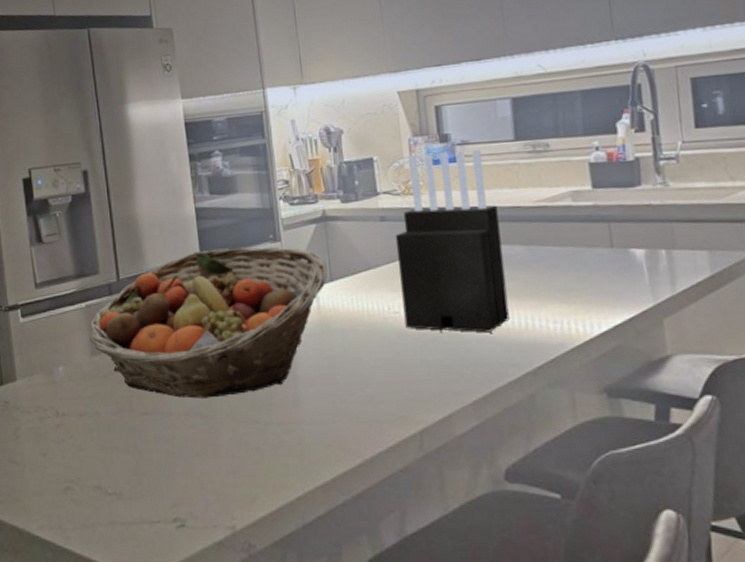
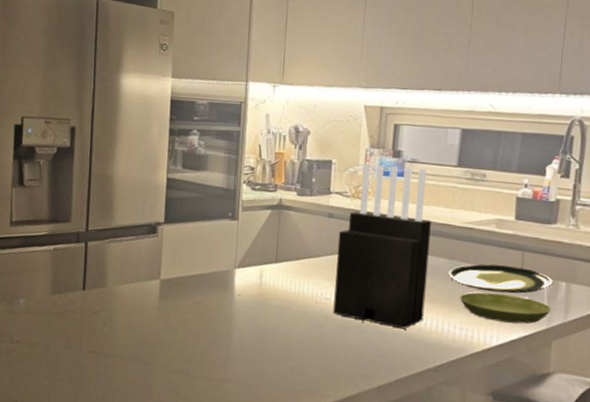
fruit basket: present [90,246,327,399] -> none [52,216,274,349]
plate: none [528,241,652,275] -> present [448,263,554,294]
saucer: none [546,274,655,307] -> present [460,292,551,324]

